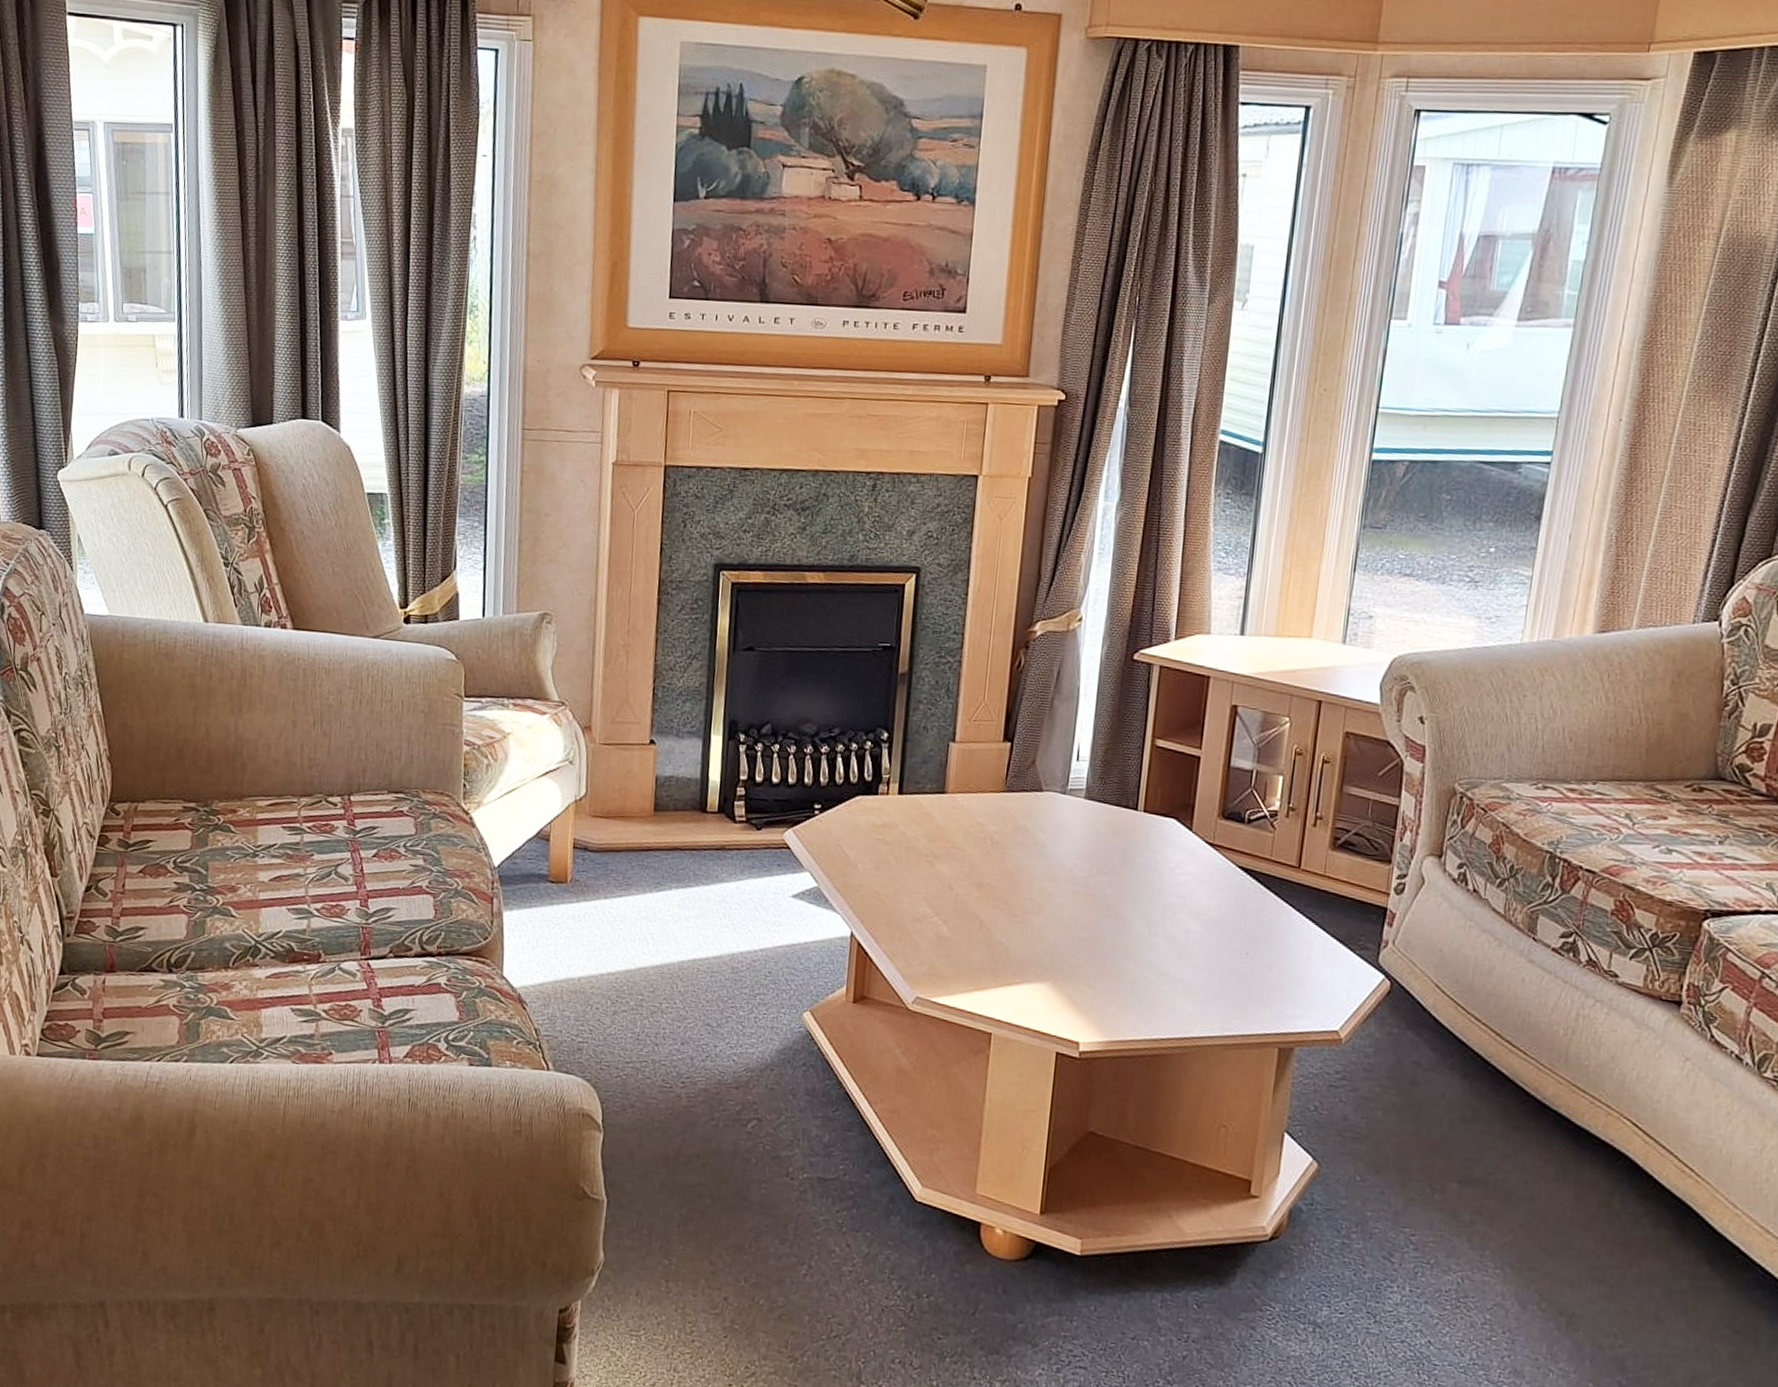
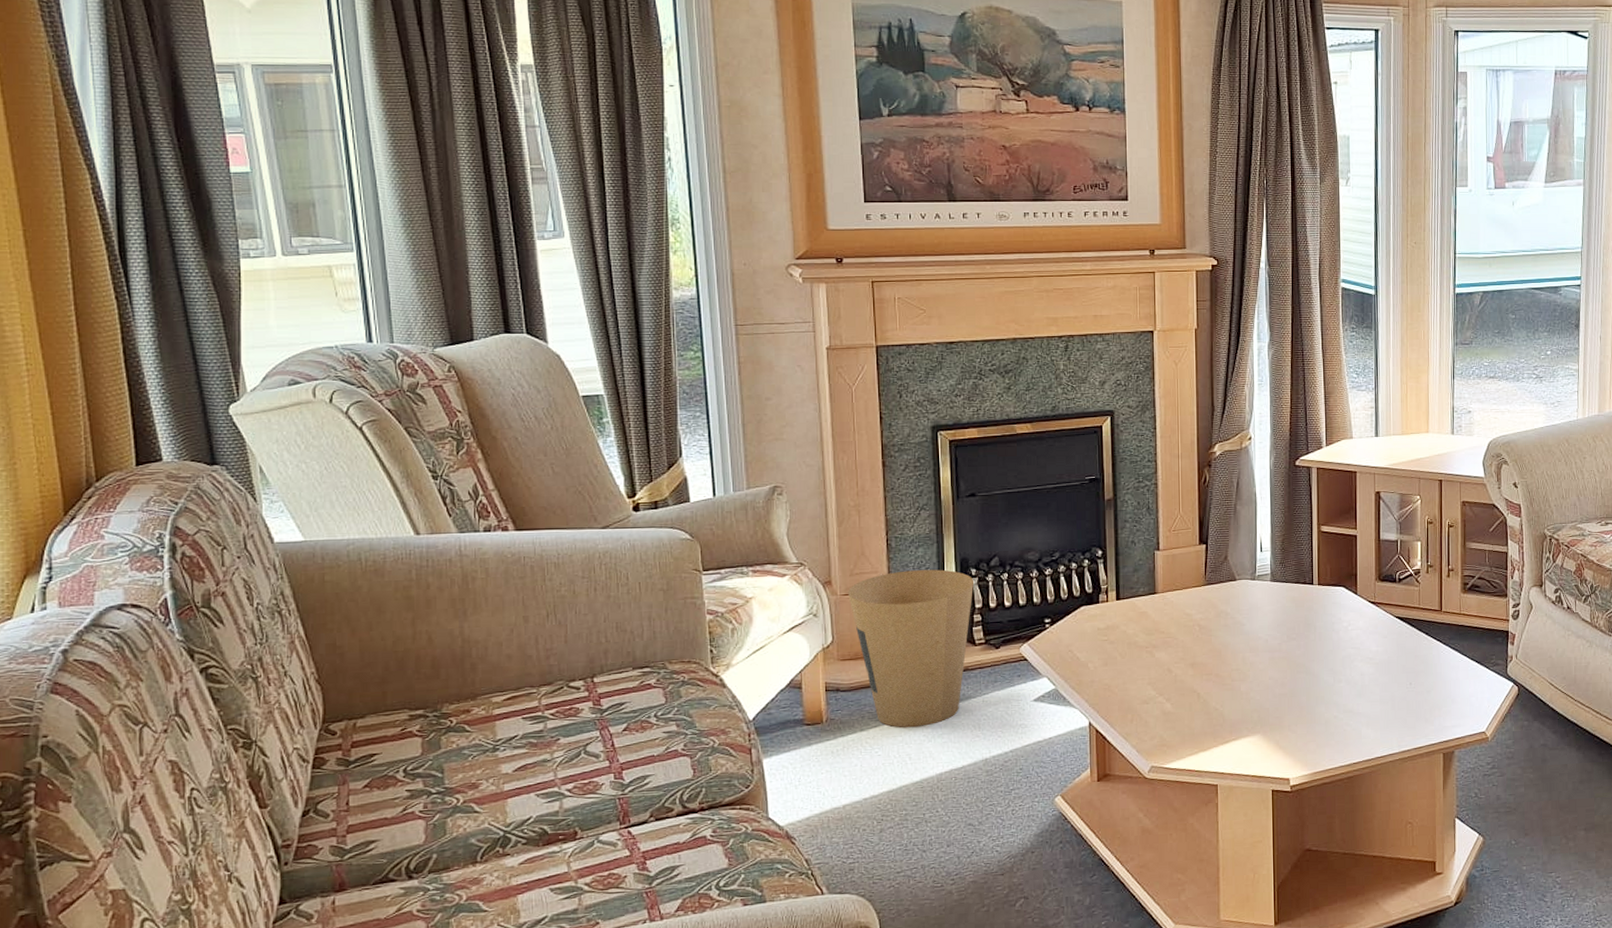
trash can: none [606,725,742,905] -> present [847,569,975,728]

